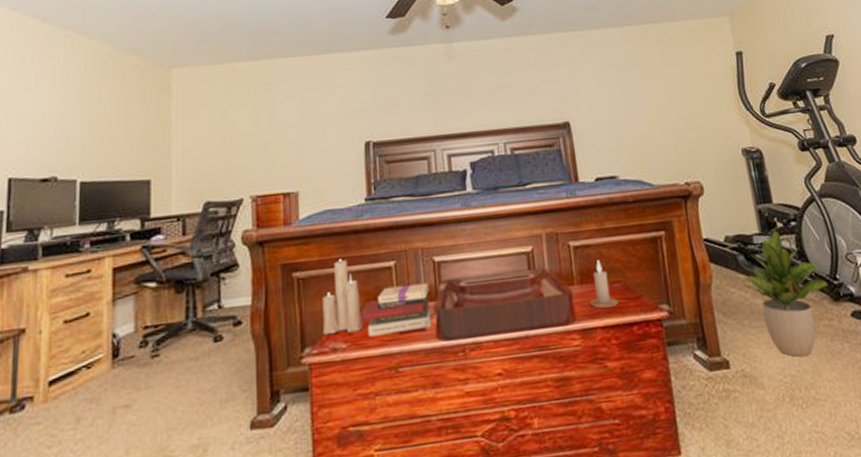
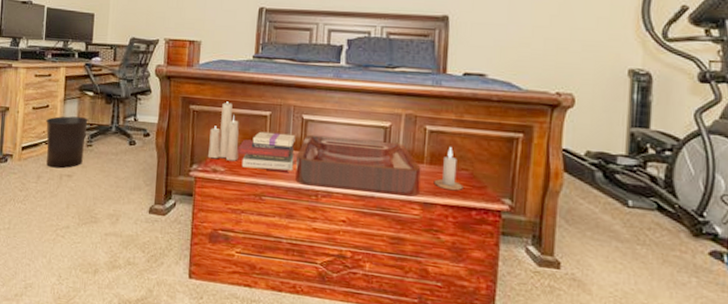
waste bin: none [86,318,151,401] -> present [46,116,88,168]
potted plant: present [743,230,829,358] -> none [594,155,692,279]

